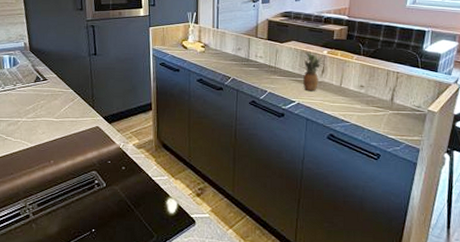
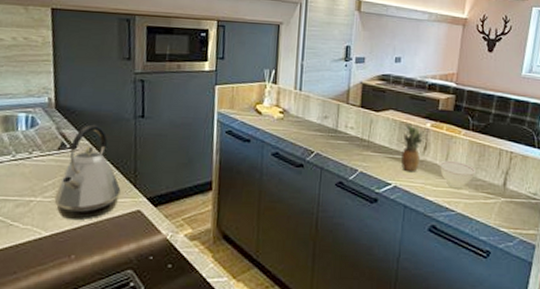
kettle: none [35,62,83,134] -> present [54,124,121,220]
bowl: none [336,81,367,104] -> present [440,160,477,189]

